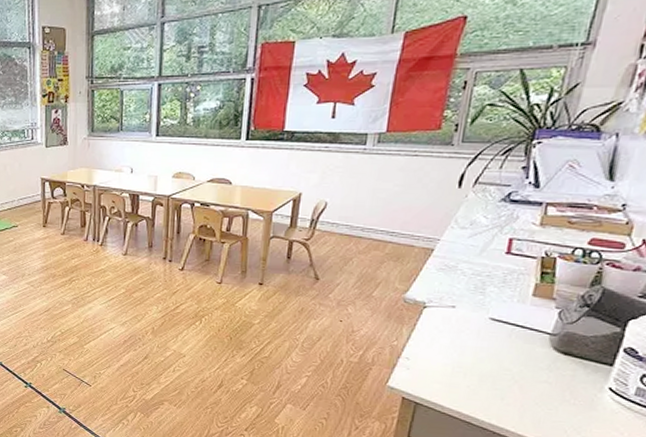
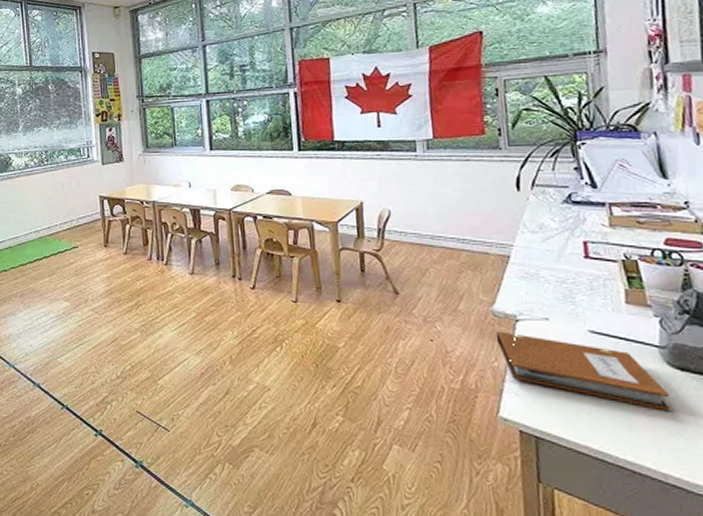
notebook: none [401,315,546,388] -> present [495,331,671,412]

